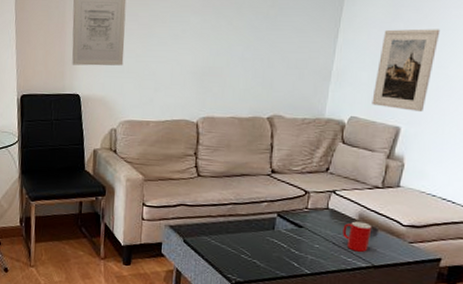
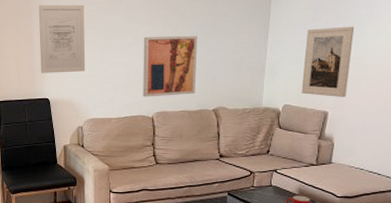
wall art: none [188,28,256,100] -> present [143,35,197,97]

